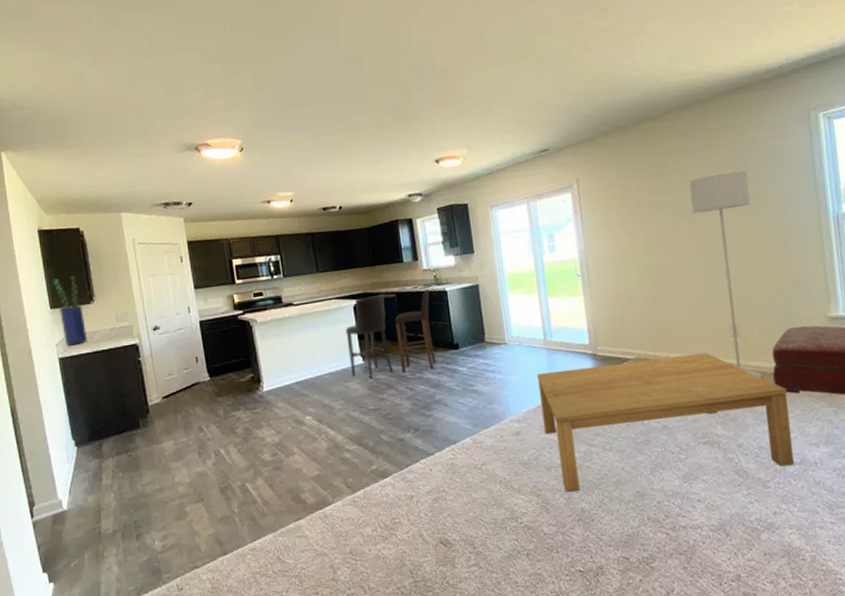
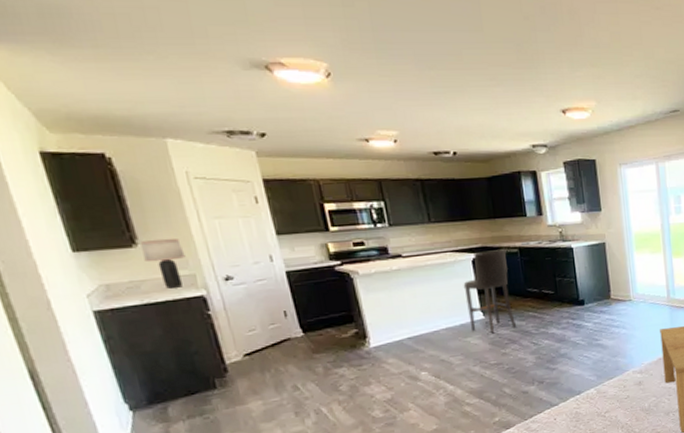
vase: present [51,274,87,346] -> none [69,211,132,297]
table lamp: none [97,294,127,338] -> present [141,238,186,289]
bar stool: present [394,289,437,372] -> none [517,245,562,328]

